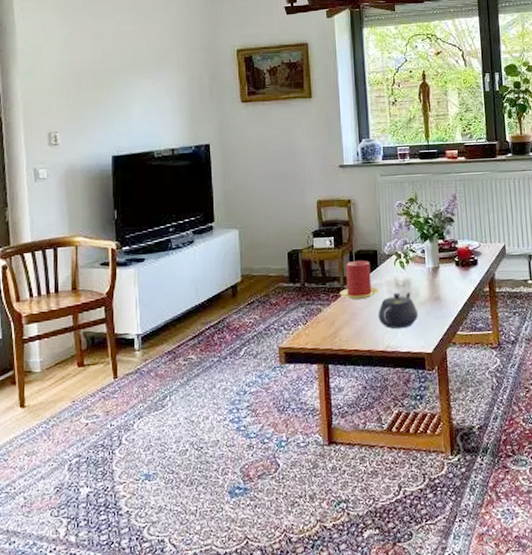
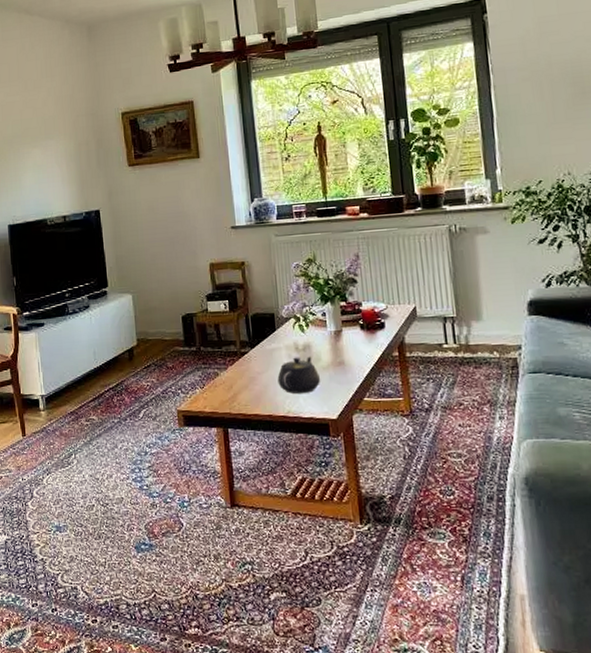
candle: present [340,260,379,299] -> none [237,323,278,364]

